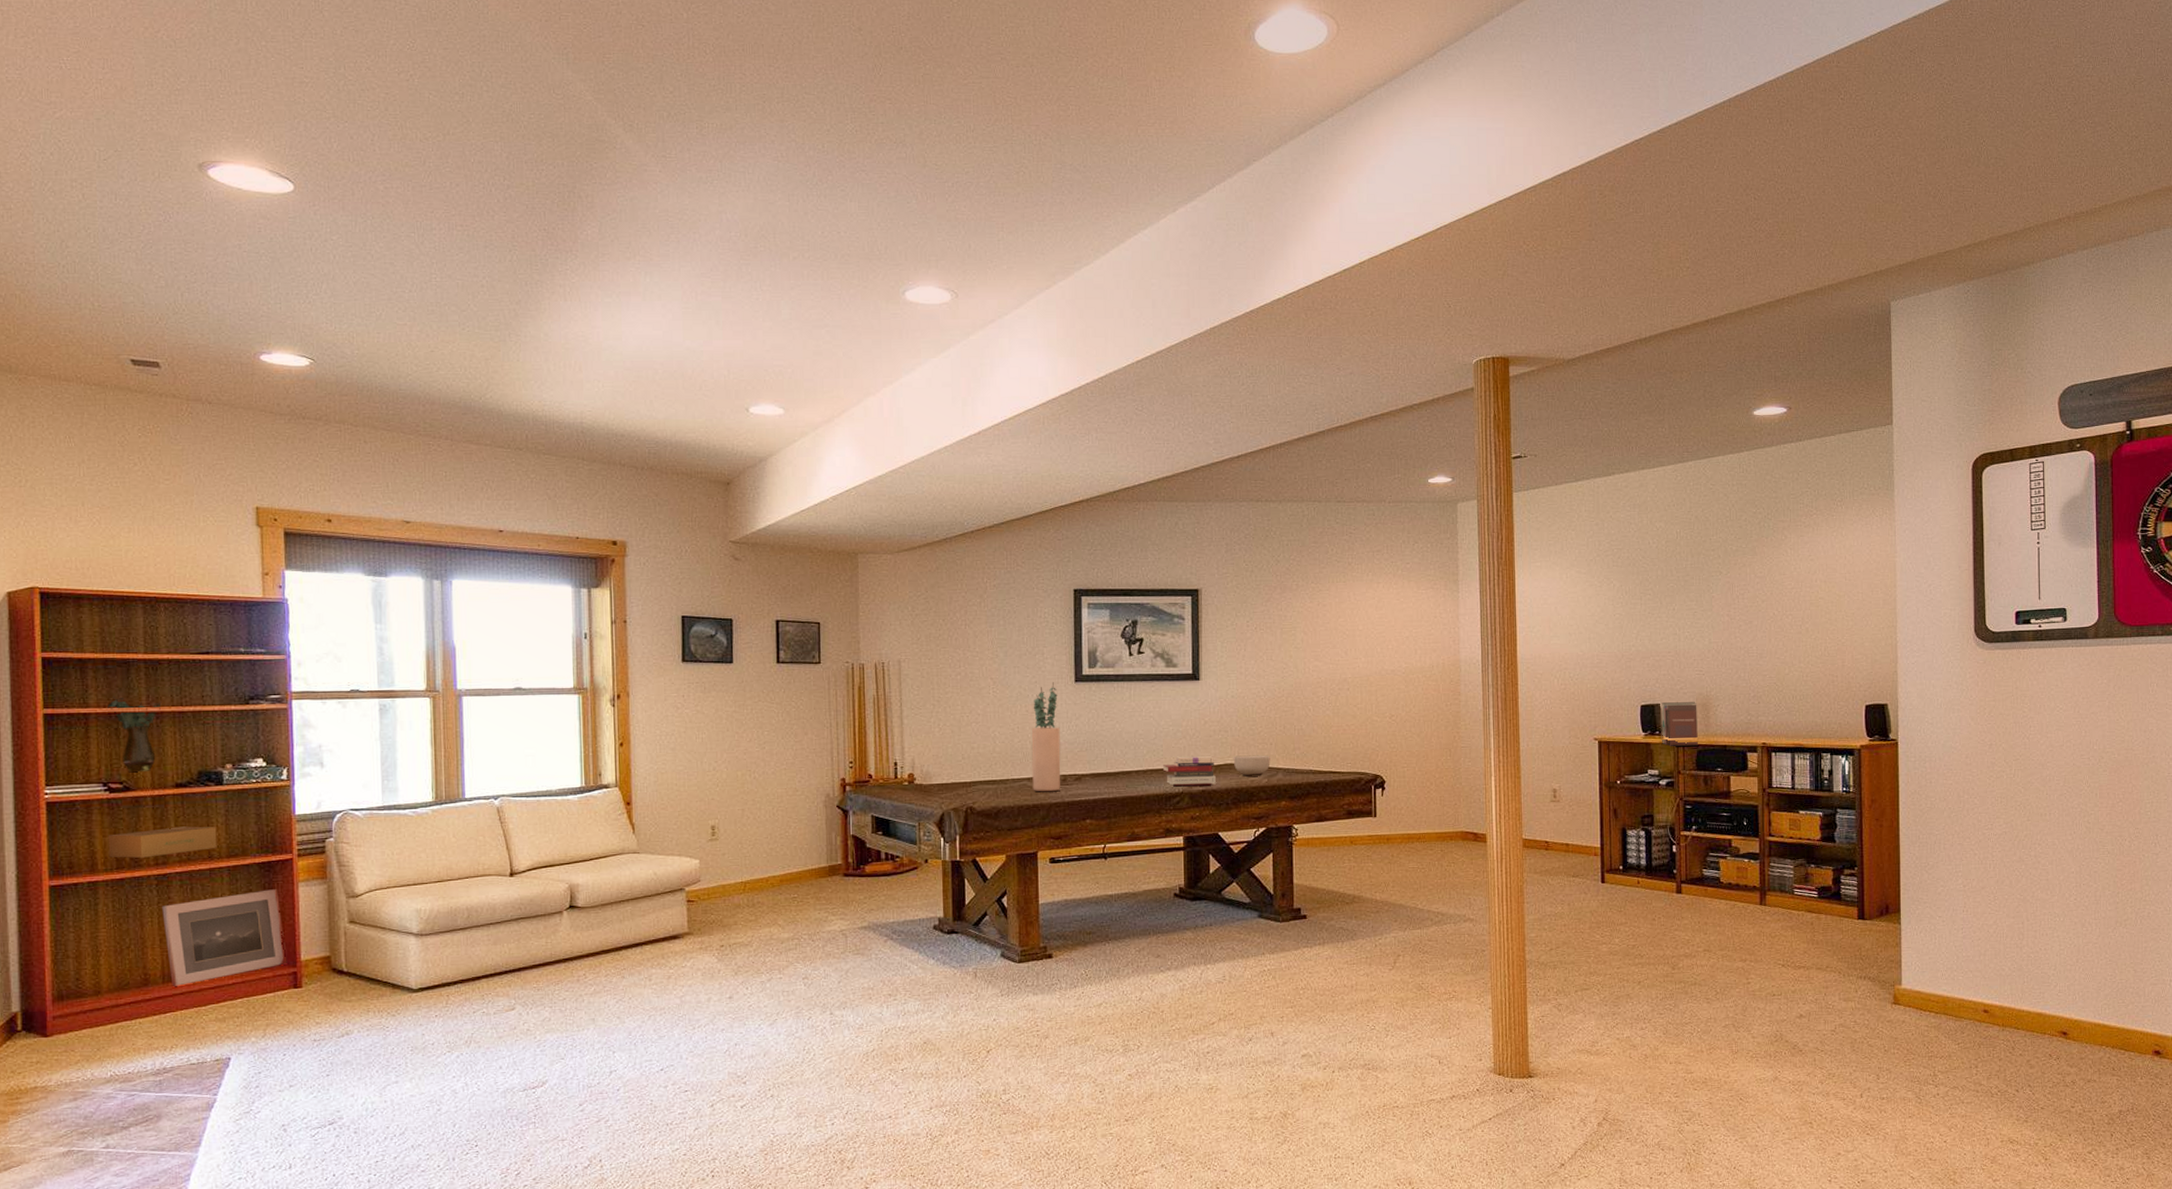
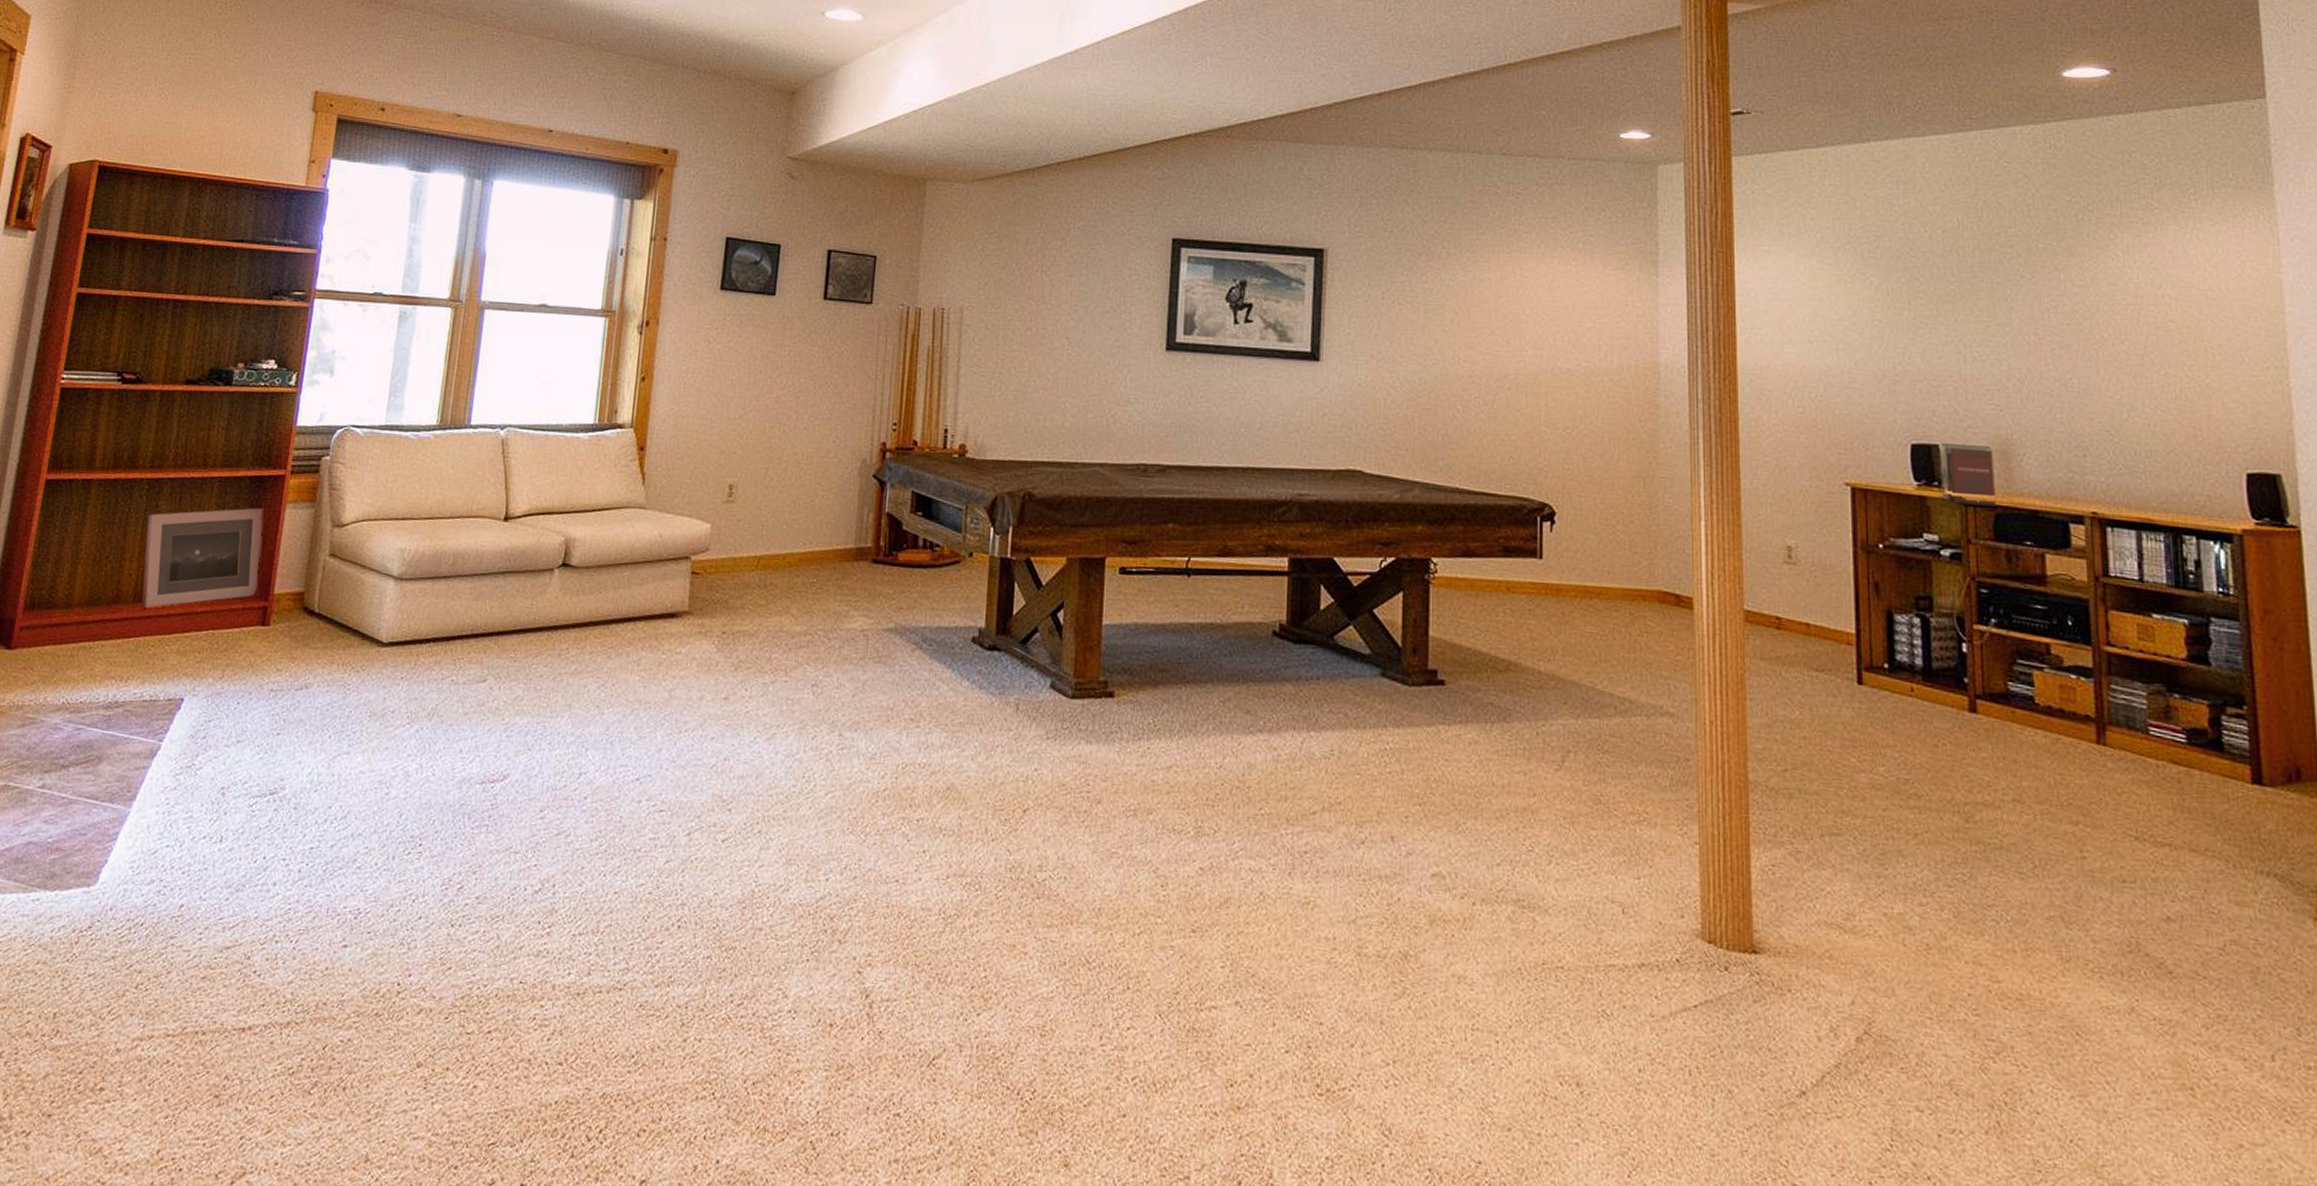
vase: present [107,697,162,773] -> none [138,280,189,364]
box: present [108,826,218,858] -> none [108,427,217,459]
vase: present [1031,682,1061,792] -> none [1105,348,1144,484]
books: present [1162,755,1216,787] -> none [1267,454,1334,496]
bowl: present [1233,755,1271,777] -> none [1357,460,1405,490]

